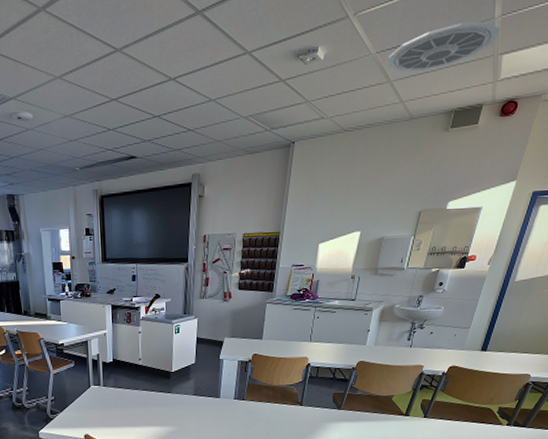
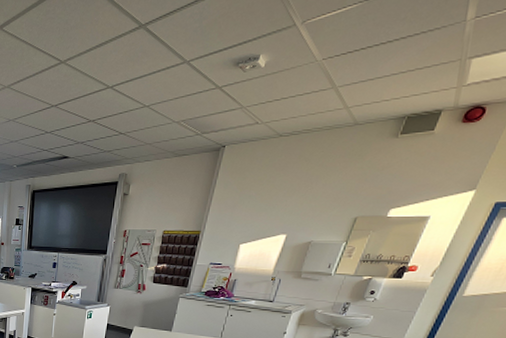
ceiling vent: present [389,21,501,73] -> none [335,24,473,79]

